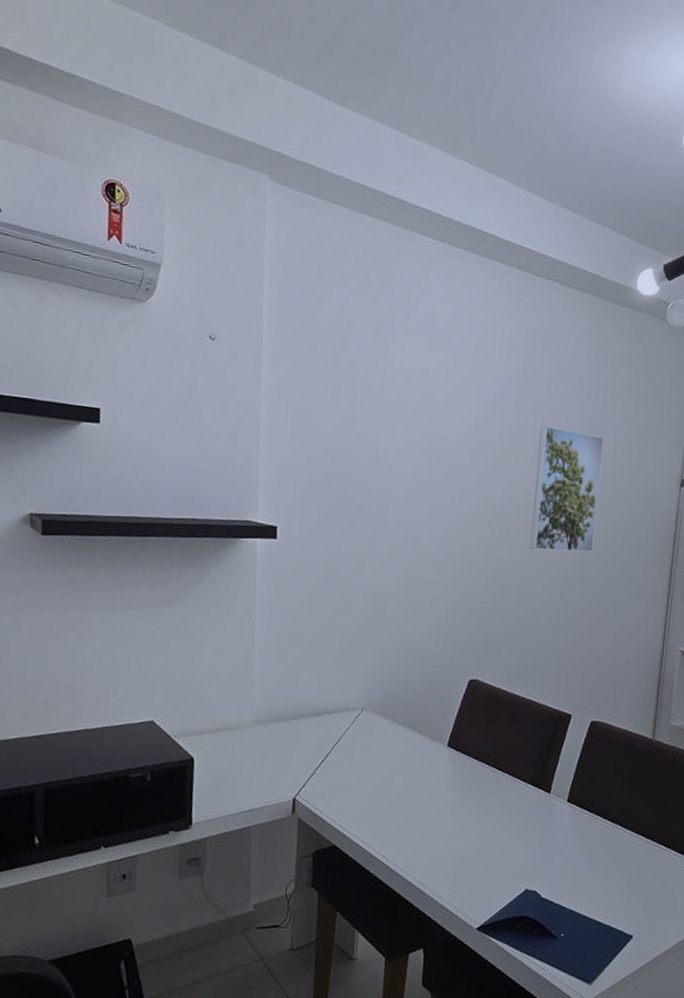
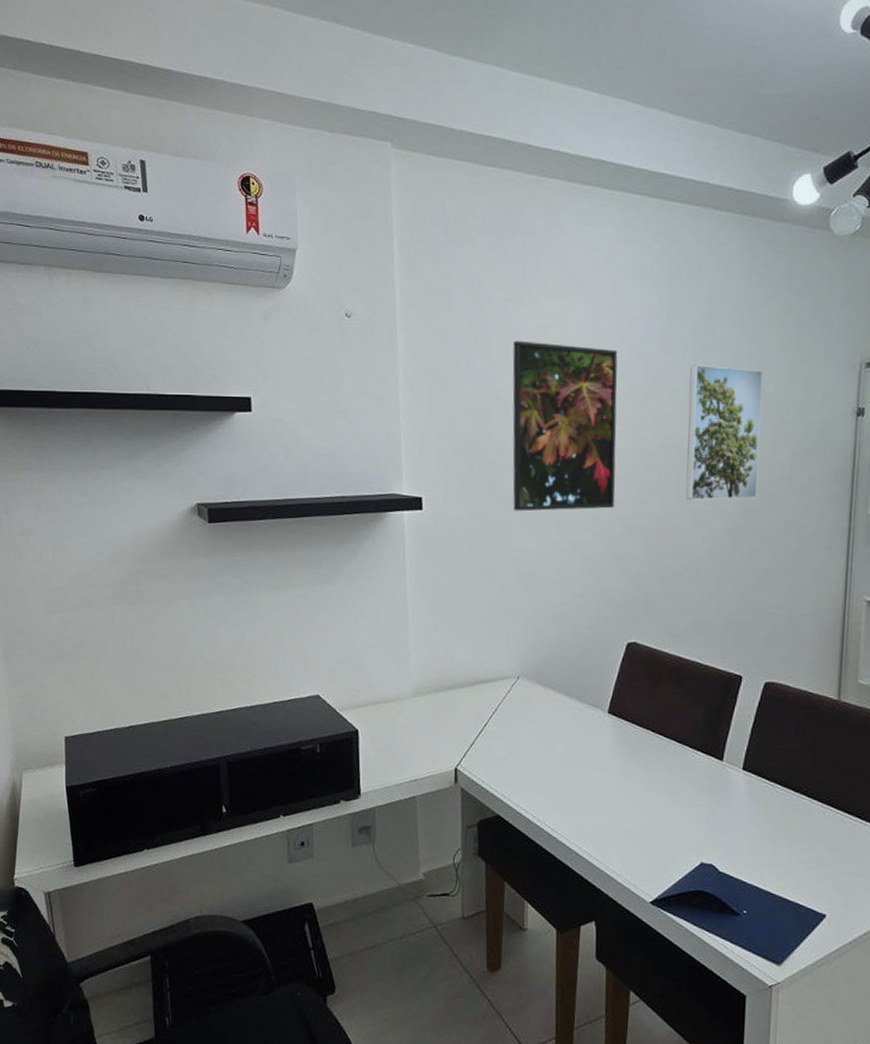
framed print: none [367,383,476,552] -> present [512,340,618,512]

